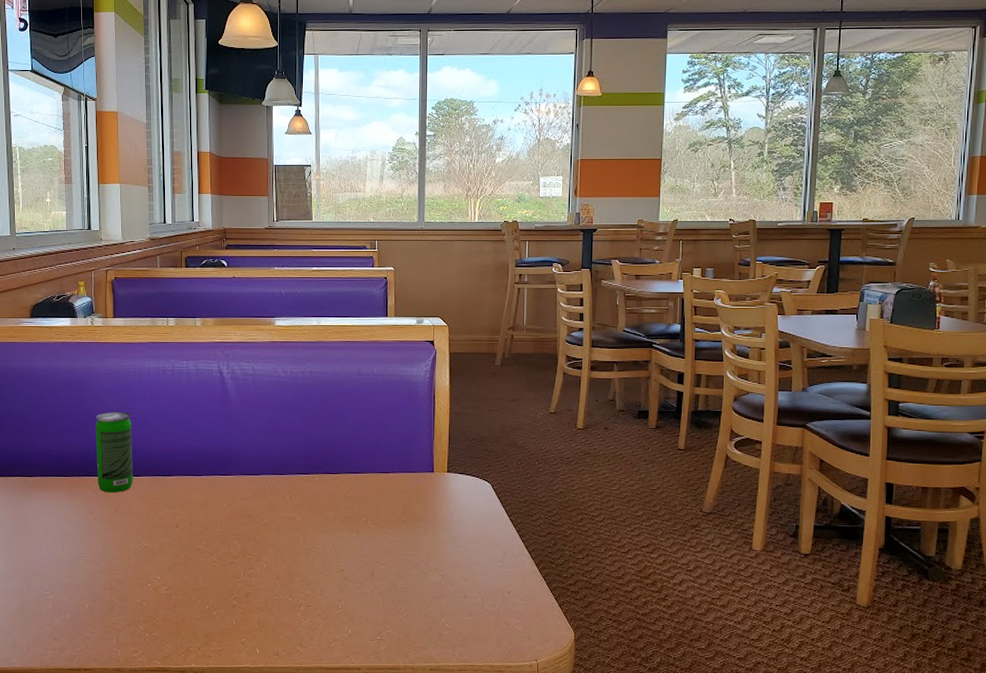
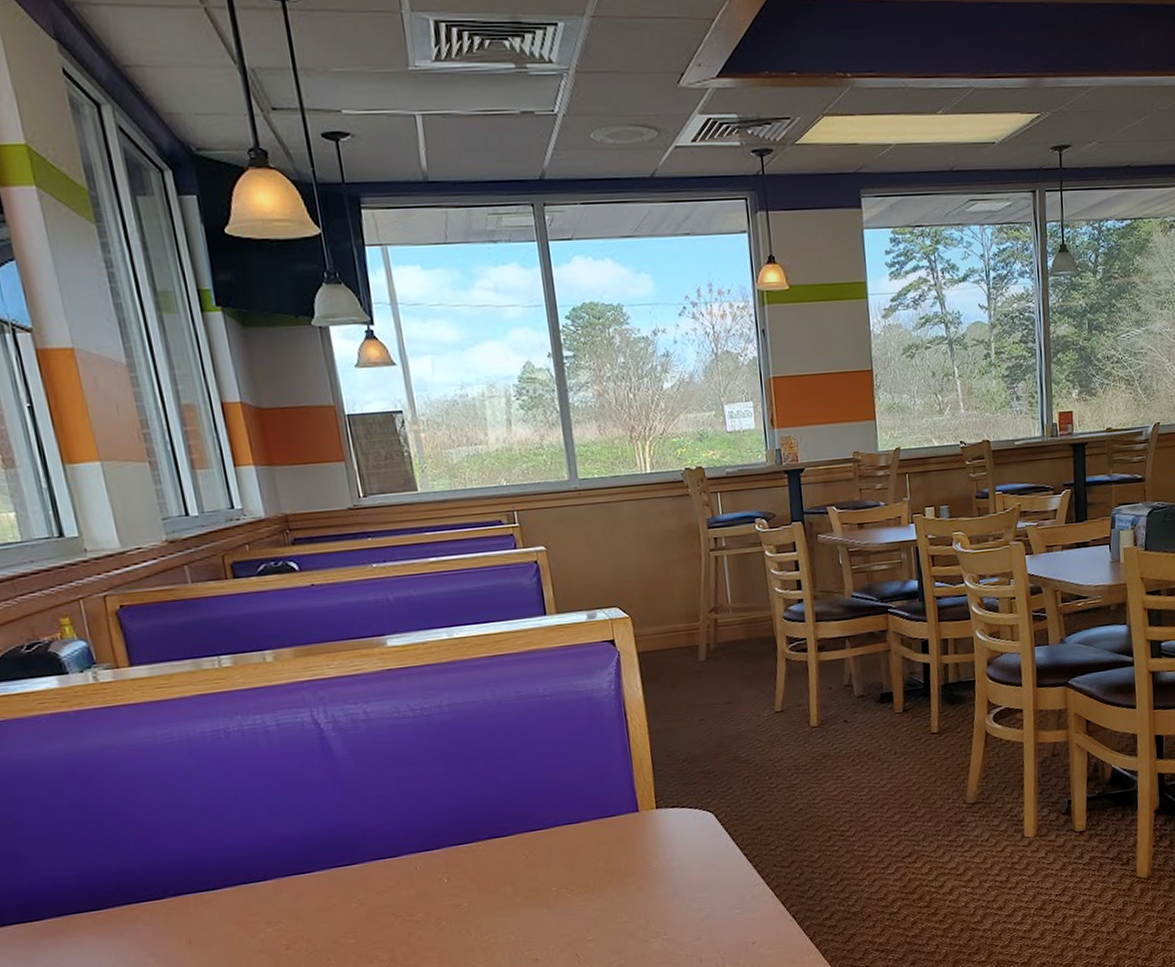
beverage can: present [95,411,133,493] -> none [129,801,209,922]

